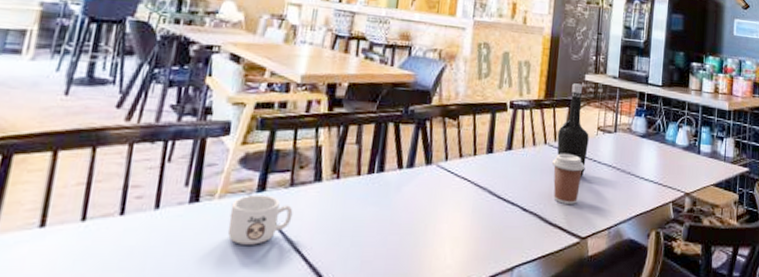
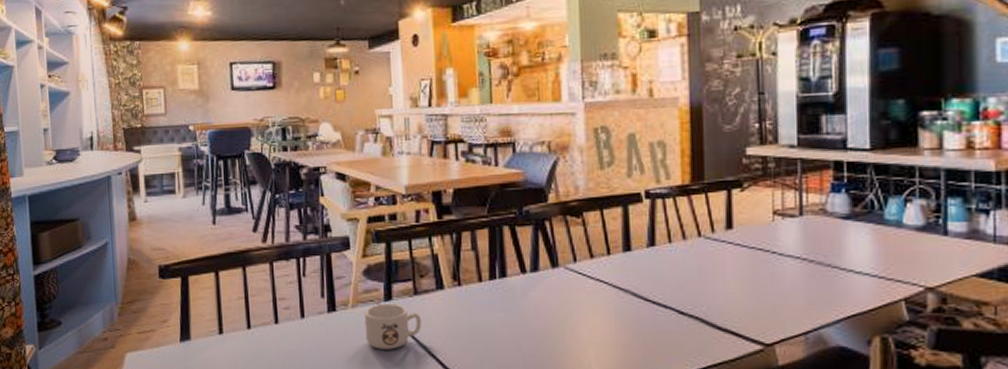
coffee cup: present [551,153,585,204] -> none [711,245,761,305]
bottle: present [557,83,589,176] -> none [715,160,762,272]

